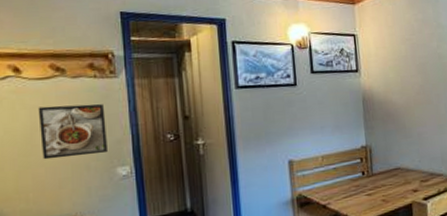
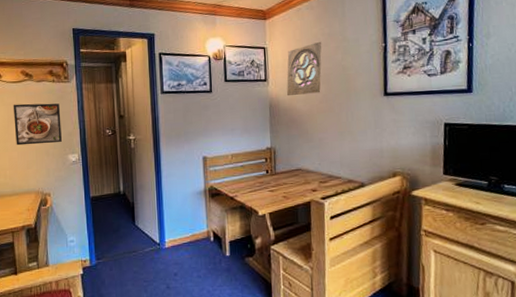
wall ornament: none [380,28,417,88] -> present [286,41,322,97]

